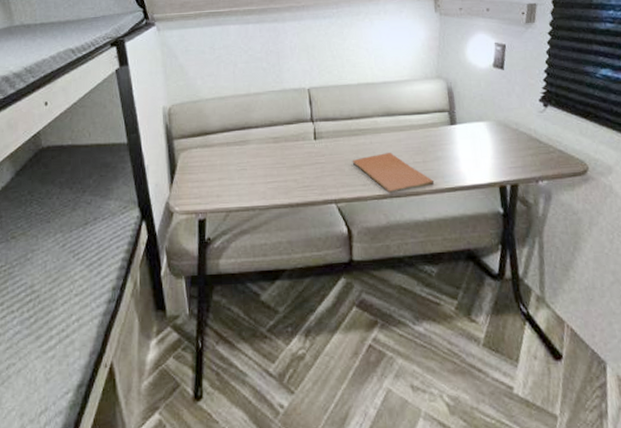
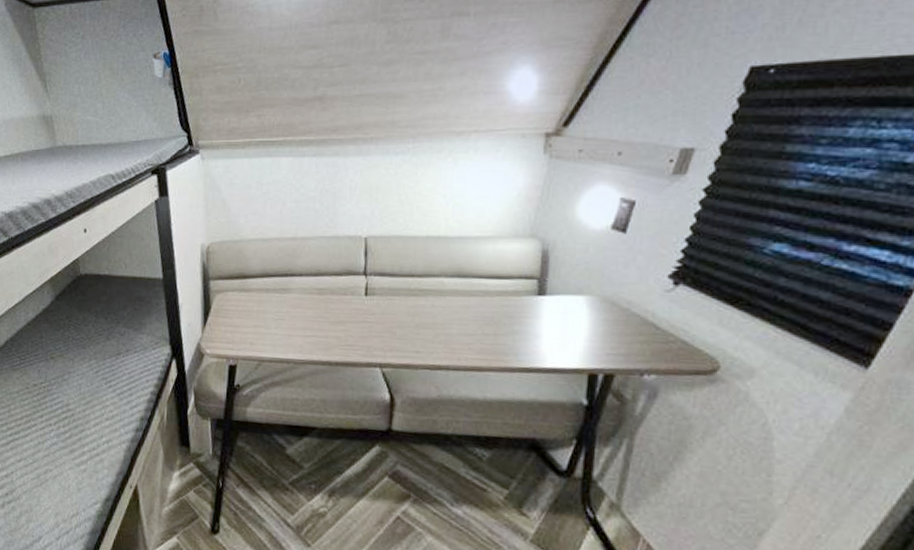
book: present [352,153,435,194] -> none [406,319,505,366]

